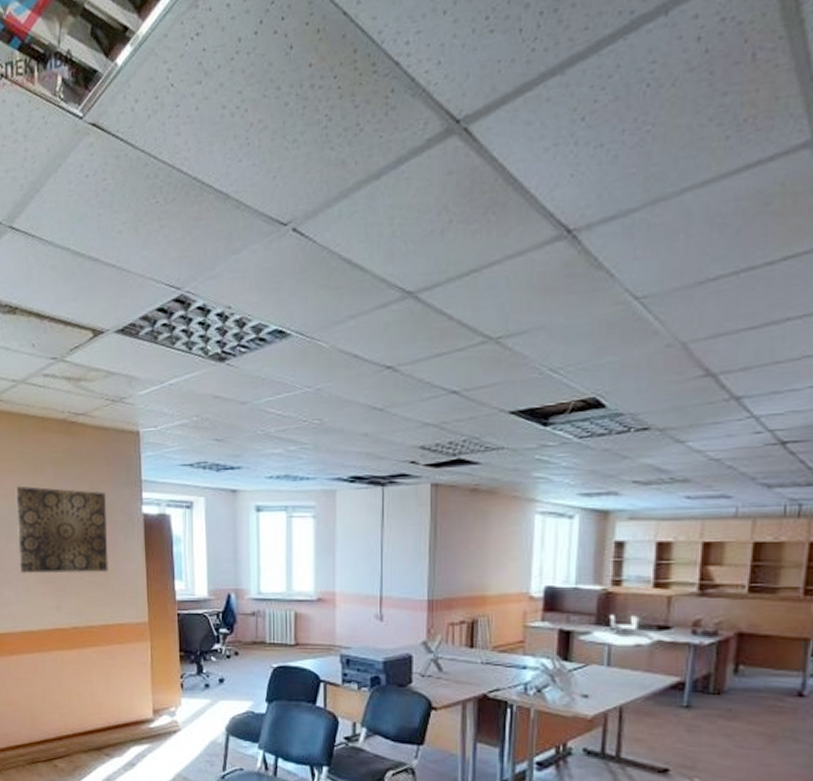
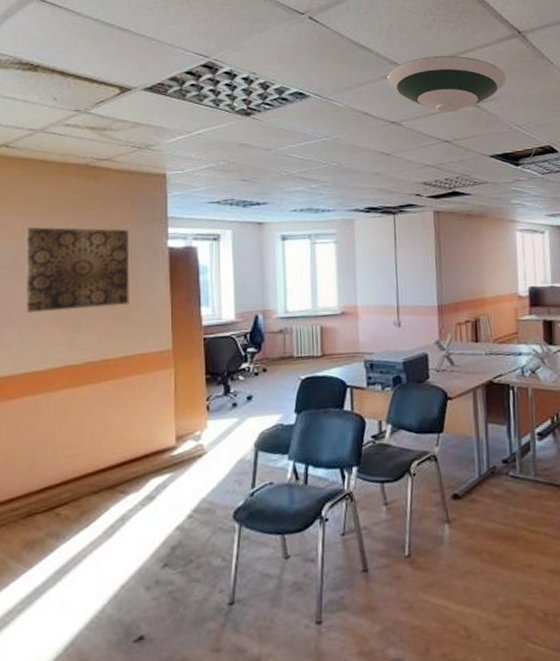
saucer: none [385,271,543,353] -> present [387,55,507,113]

